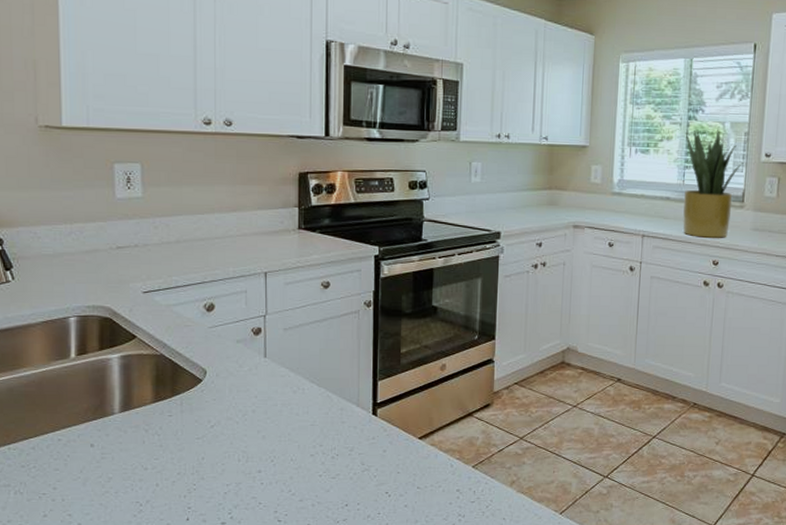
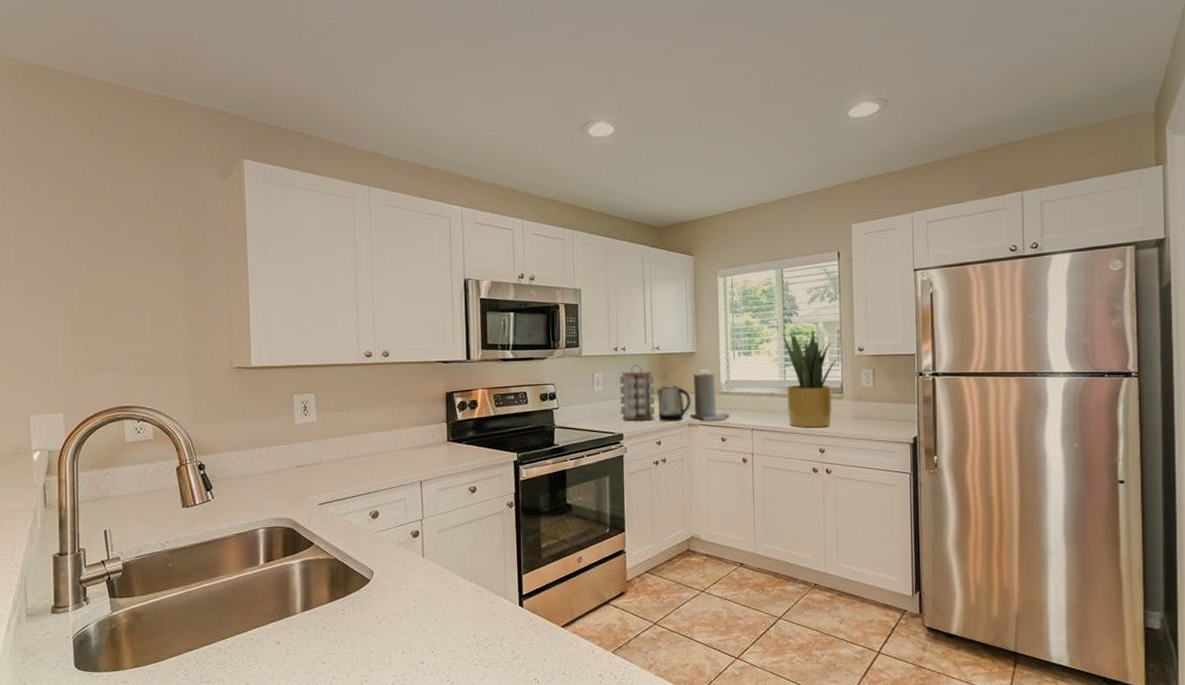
spice rack: none [499,154,540,220] -> present [620,364,656,422]
kettle: none [541,180,579,222] -> present [656,385,691,422]
paper towel: none [575,169,621,224] -> present [689,372,731,421]

